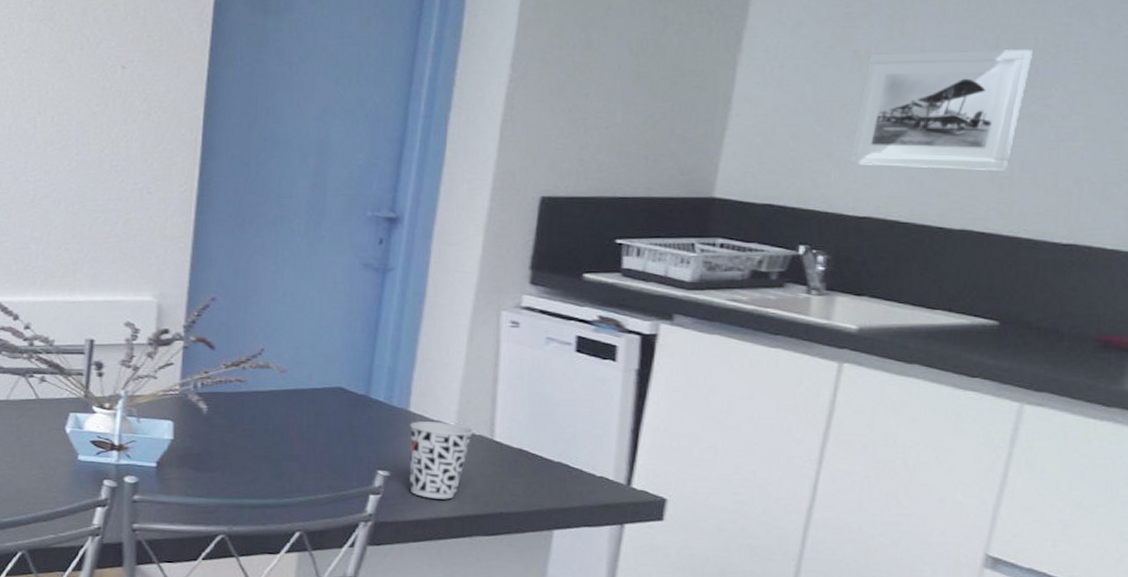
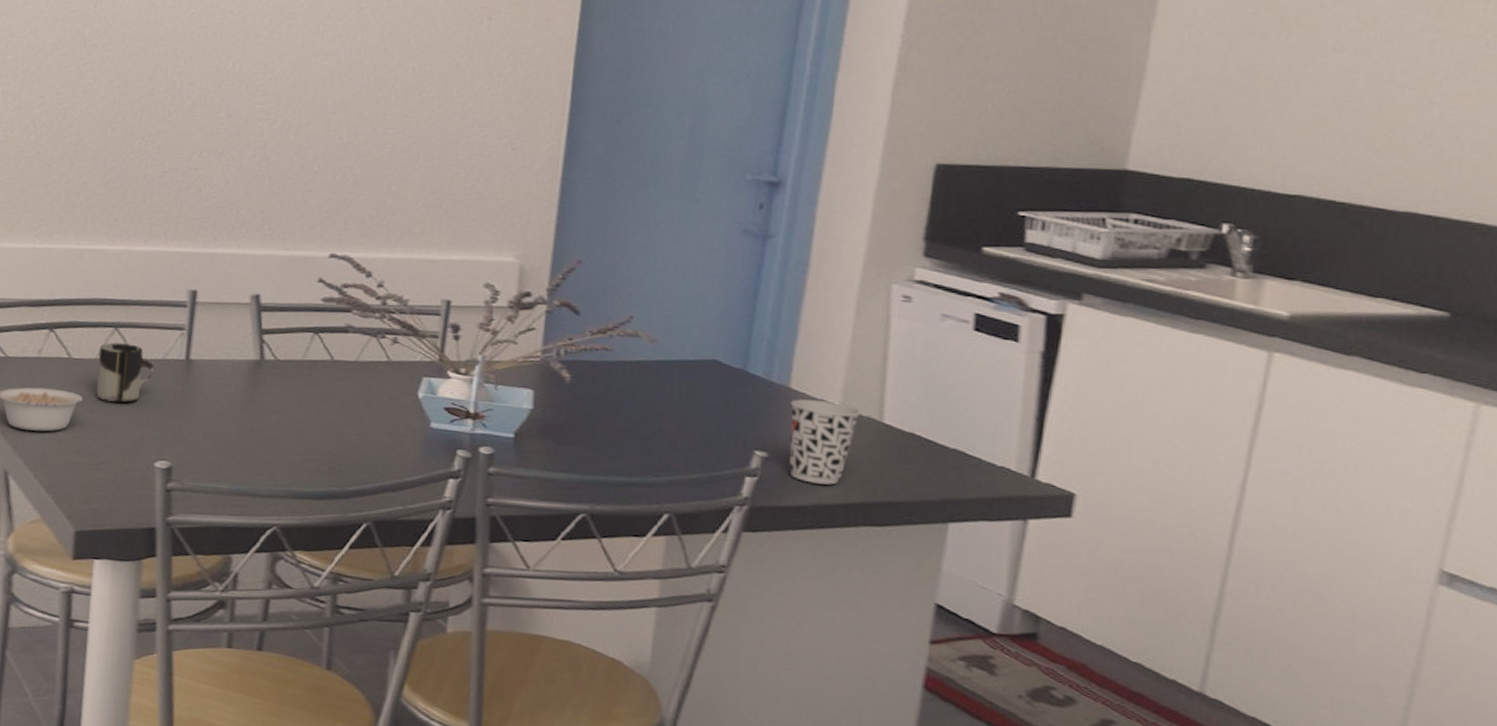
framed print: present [848,49,1033,170] -> none [1276,20,1482,149]

